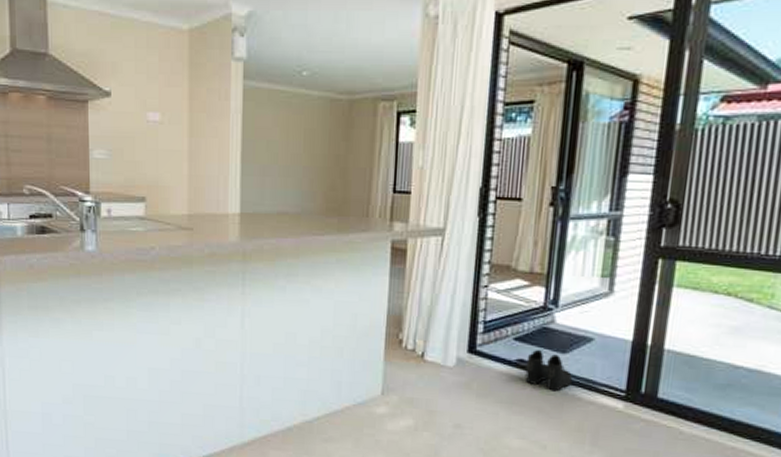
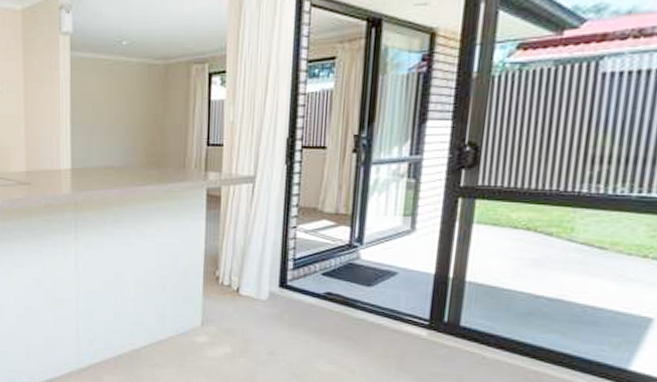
boots: present [525,349,573,392] -> none [333,283,379,321]

